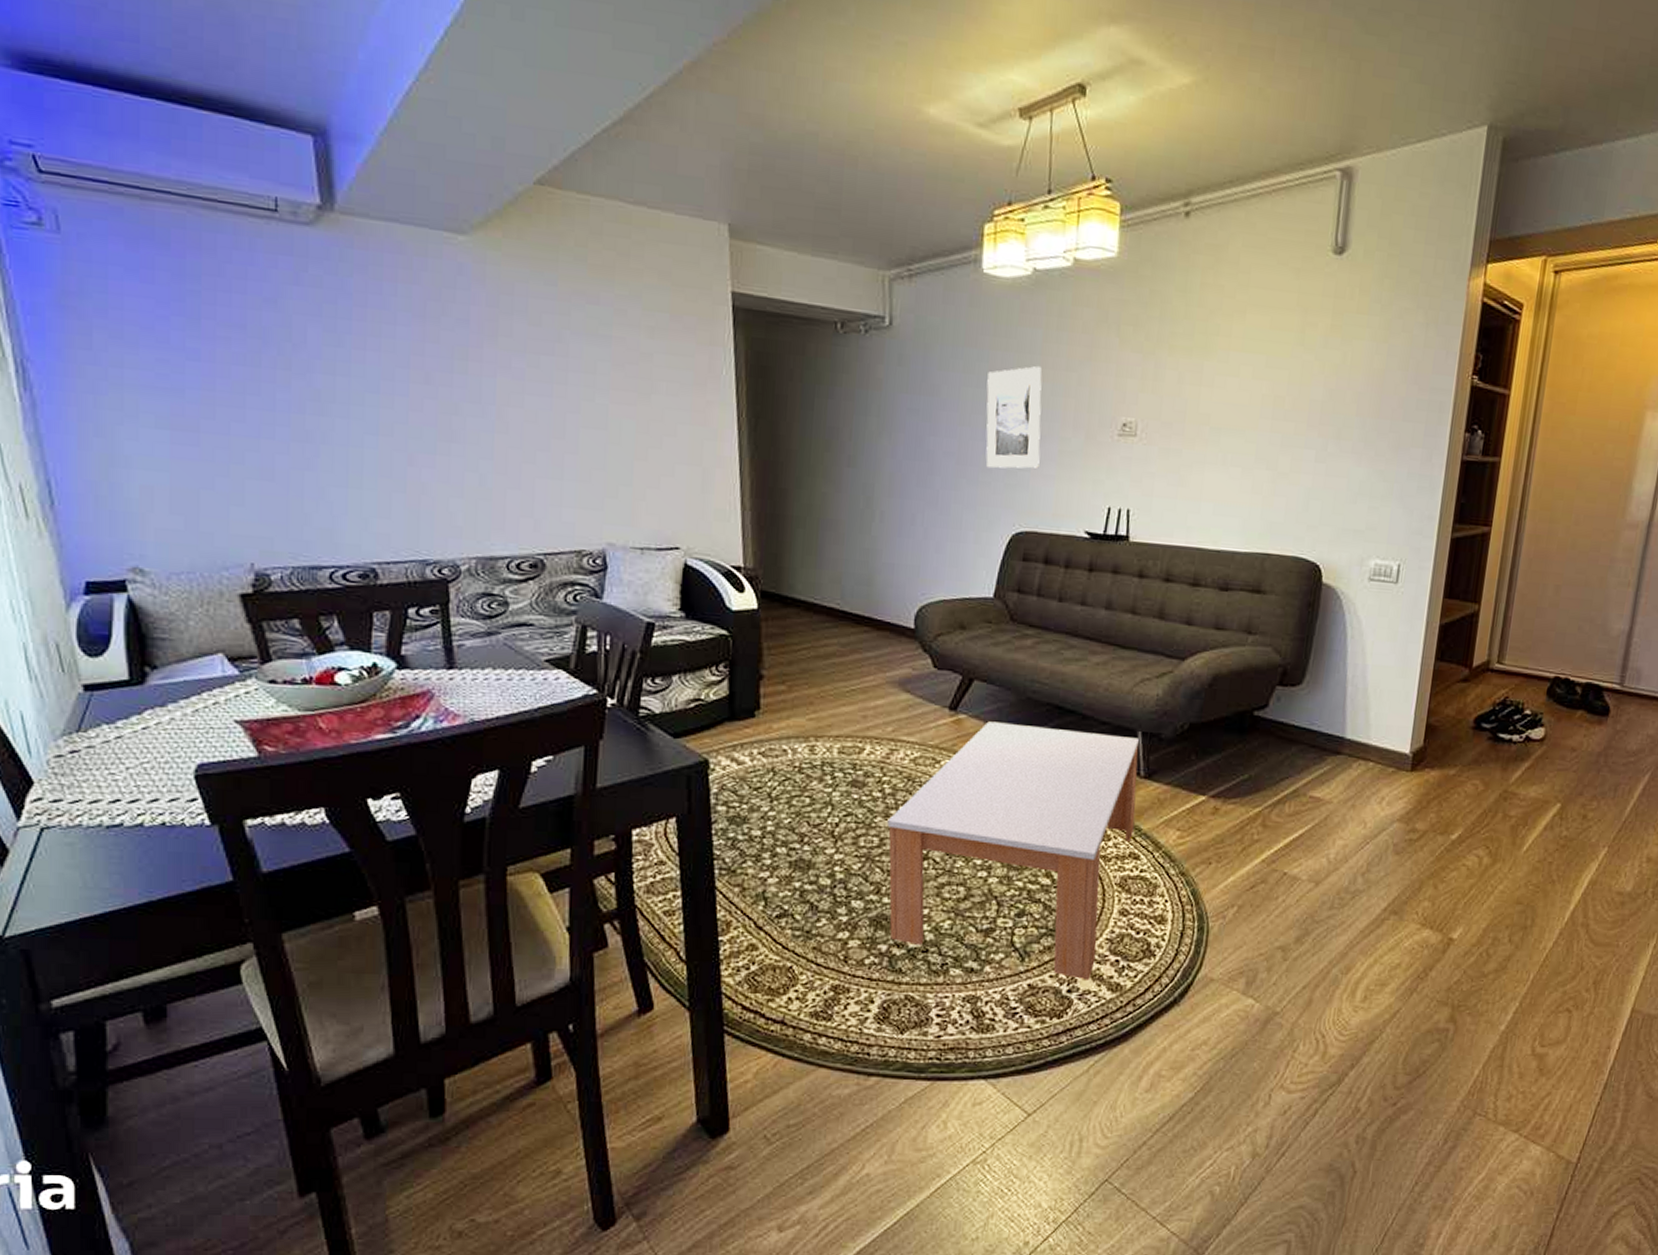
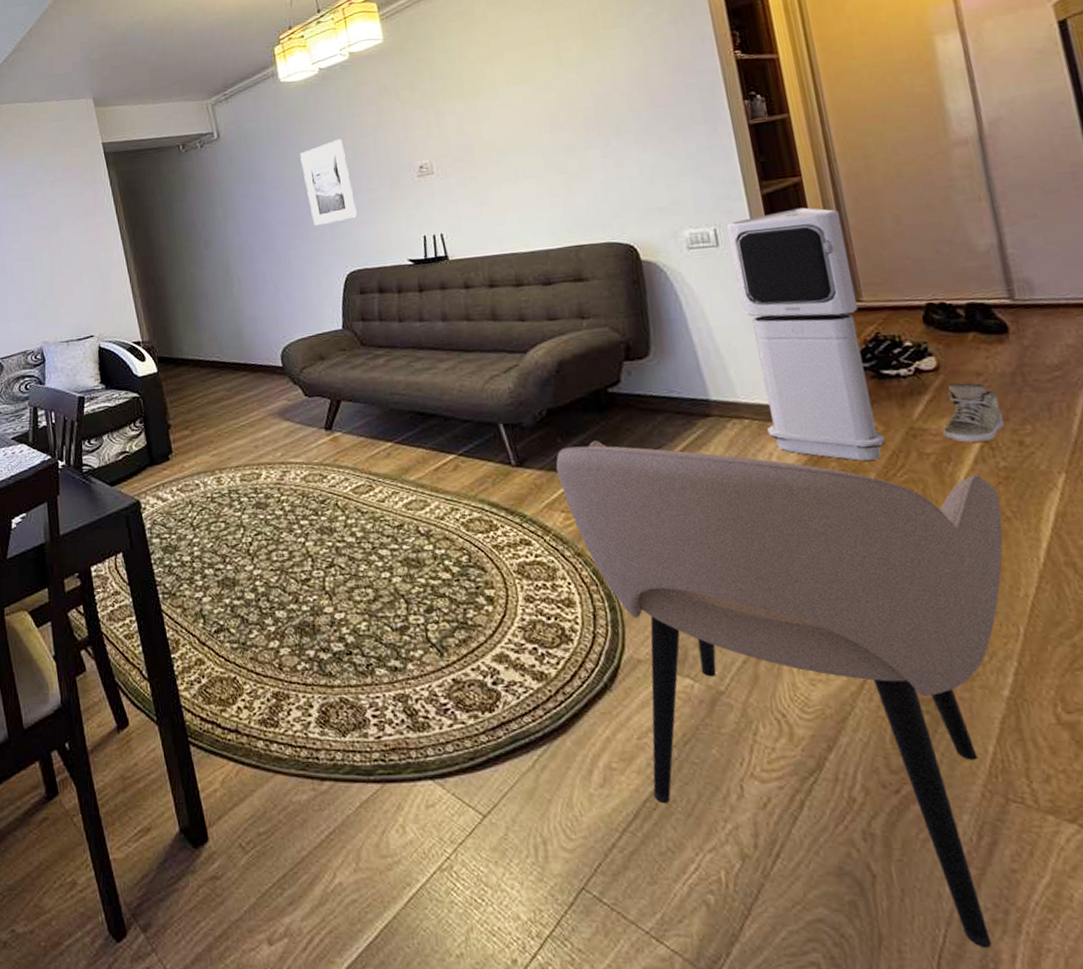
coffee table: present [887,721,1140,981] -> none [292,430,519,671]
armchair: none [1182,763,1553,1228] -> present [555,441,1003,949]
air purifier: none [1386,559,1513,817] -> present [727,207,885,462]
sneaker: none [1528,755,1581,812] -> present [943,383,1004,443]

